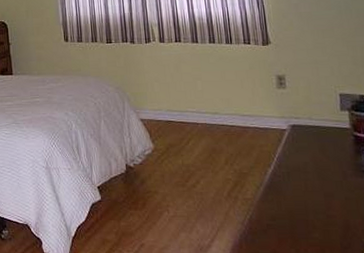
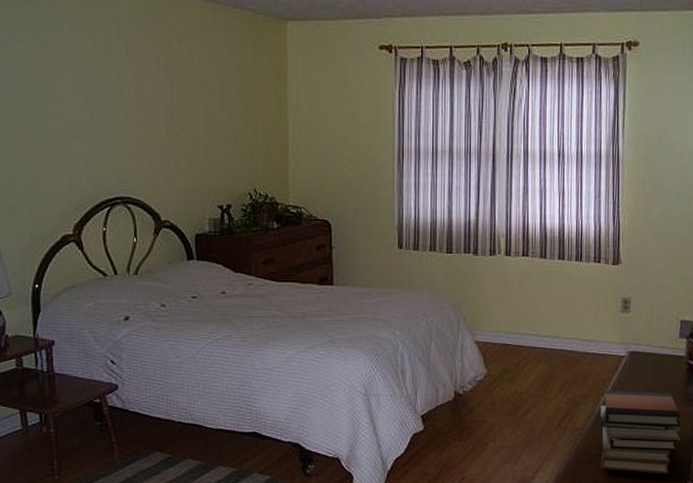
book stack: none [268,162,358,245] -> present [600,390,681,474]

